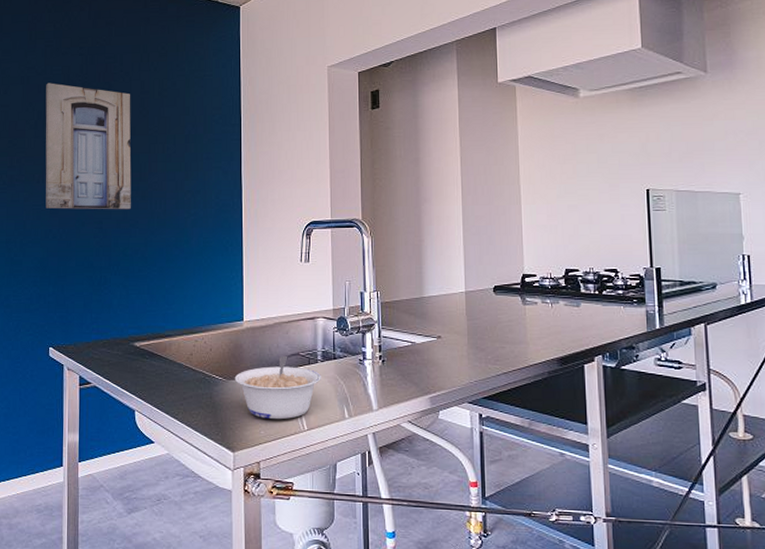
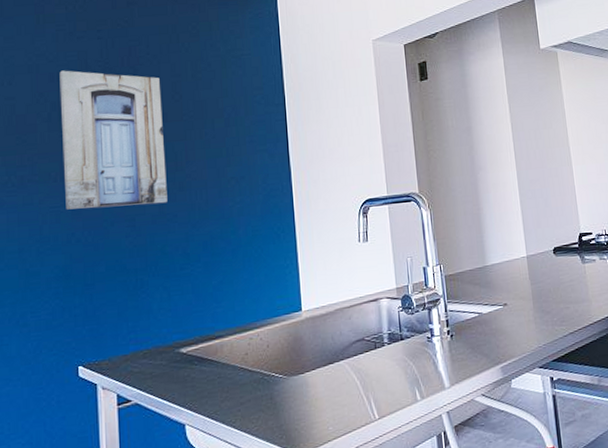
legume: present [234,355,321,420] -> none [296,342,389,413]

